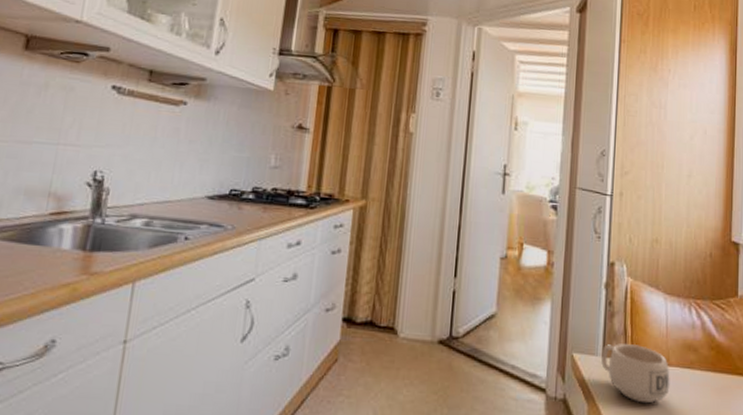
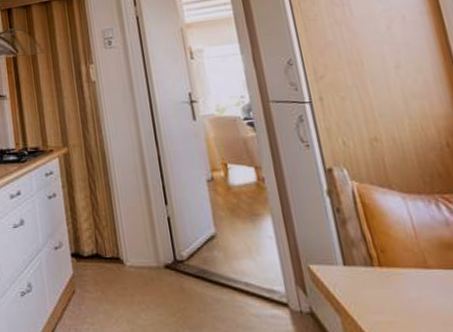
mug: present [601,343,670,404] -> none [341,248,436,311]

